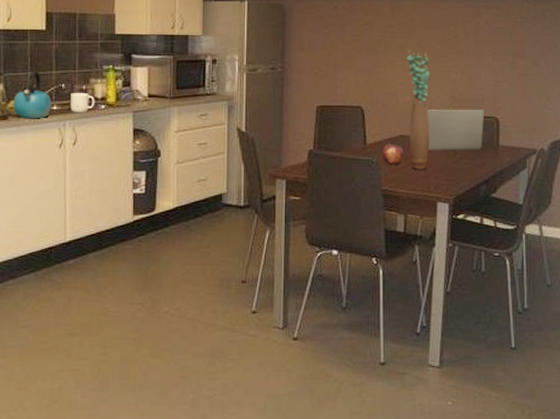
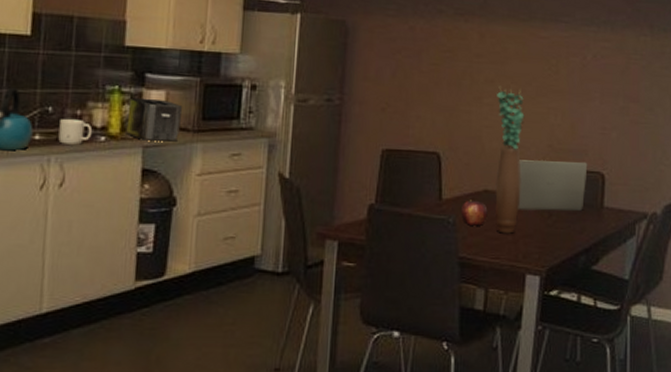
toaster: none [120,74,162,108] -> present [126,97,183,143]

